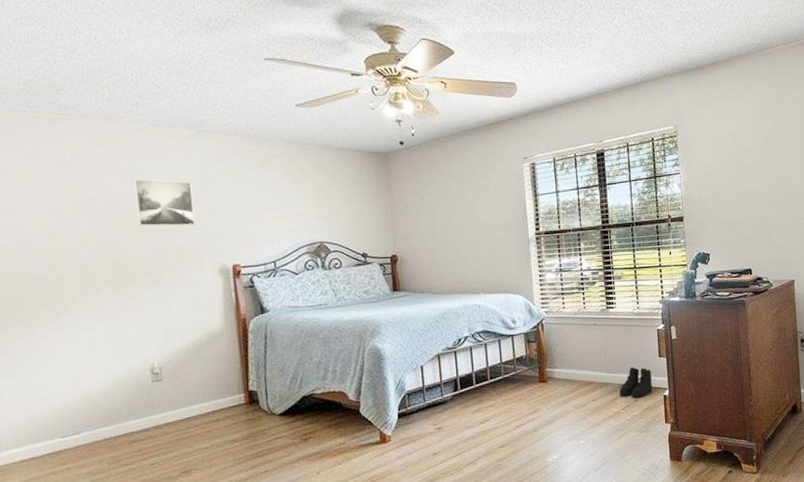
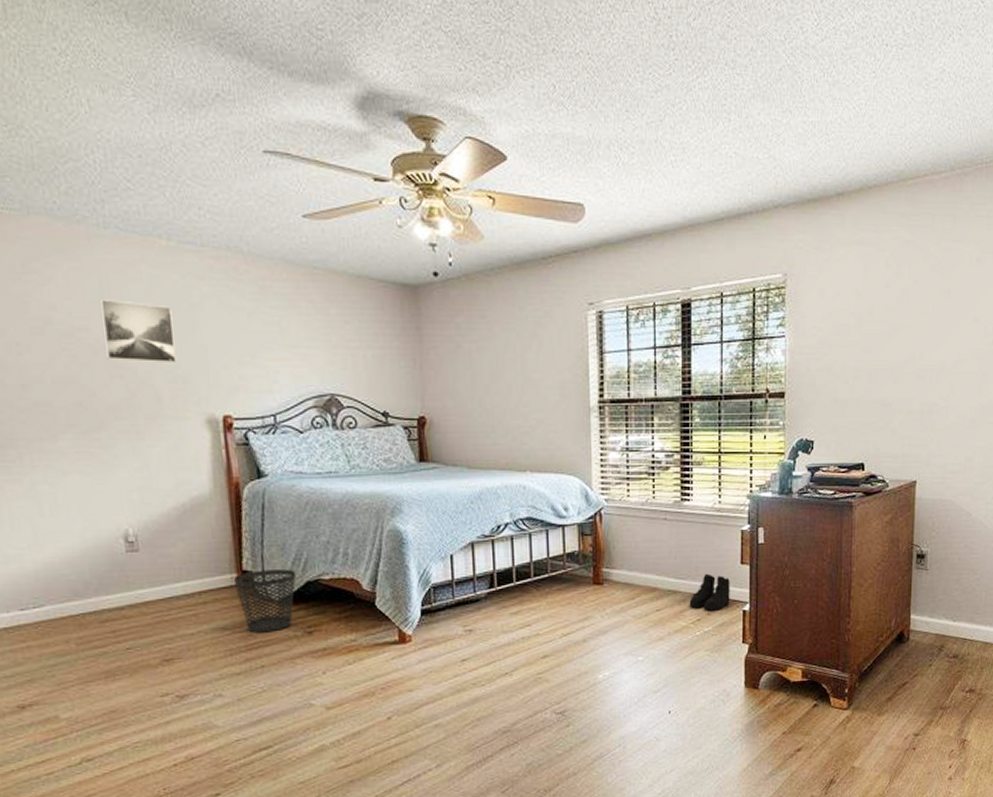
wastebasket: none [242,387,294,443] -> present [234,569,297,633]

